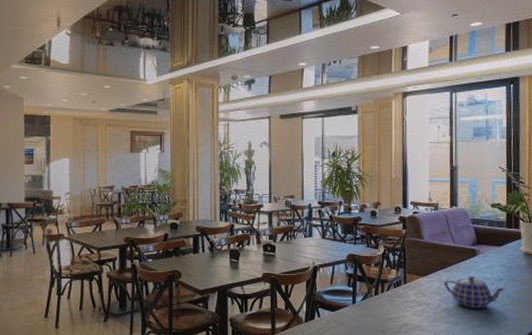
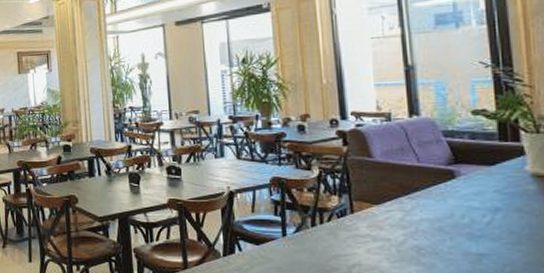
teapot: present [444,275,505,308] -> none [409,203,506,247]

